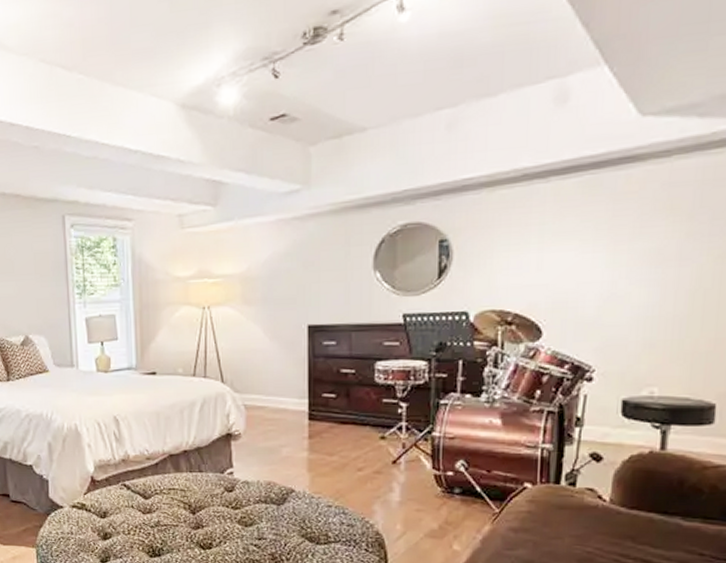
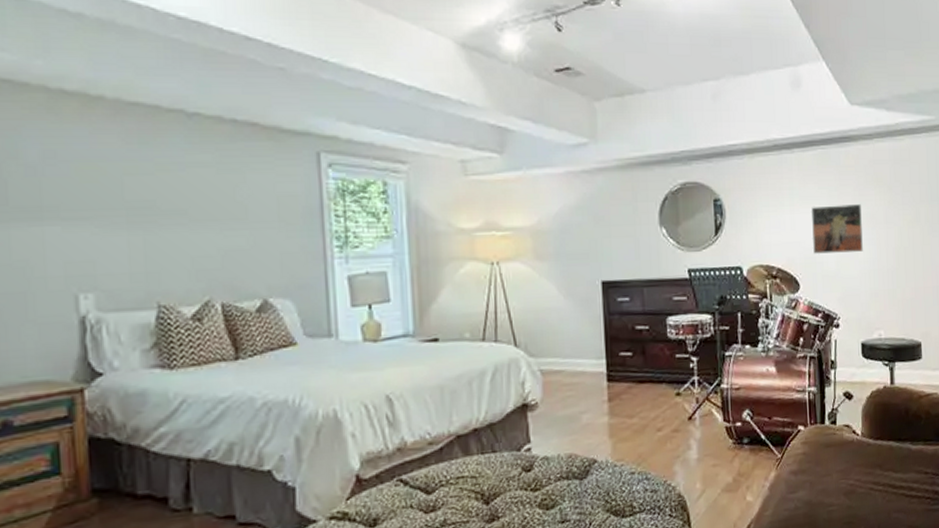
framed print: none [564,238,642,299] -> present [810,204,863,255]

